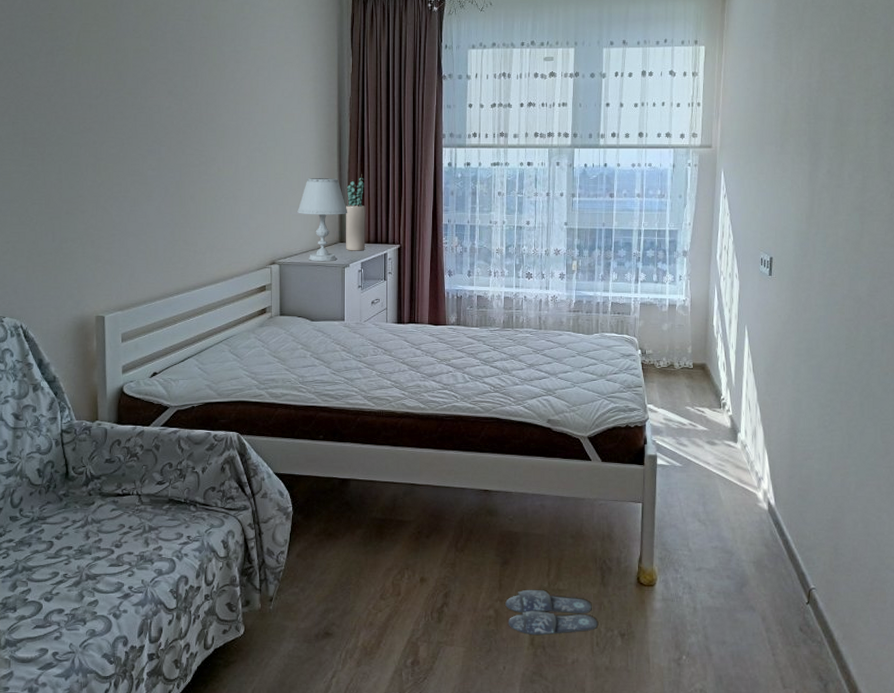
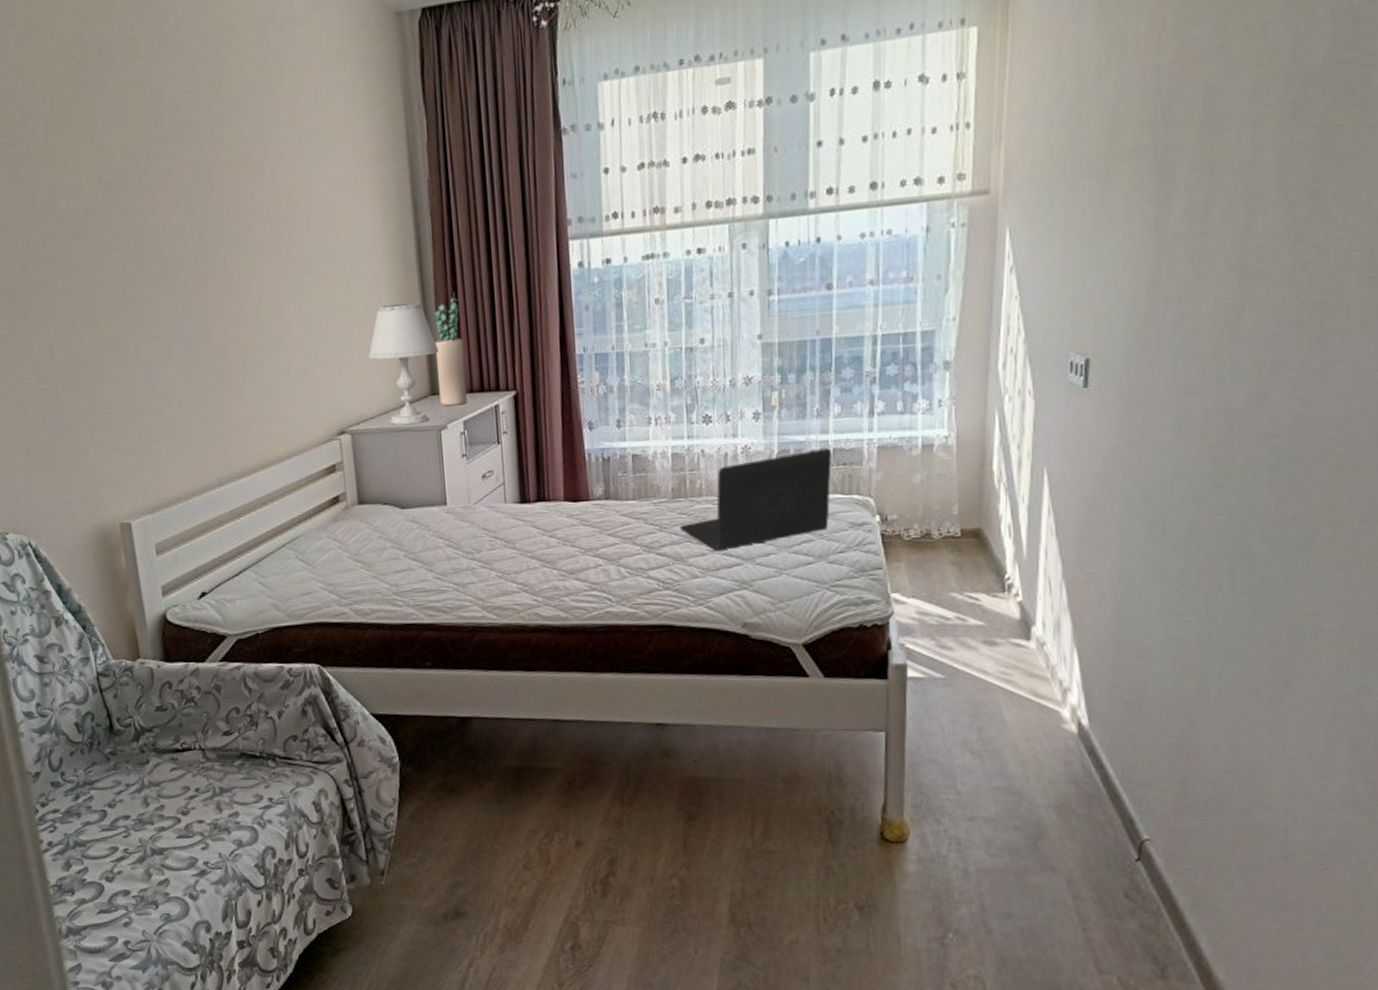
slippers: present [505,589,598,636] -> none [693,851,825,911]
laptop: none [507,302,611,367] -> present [679,448,833,551]

